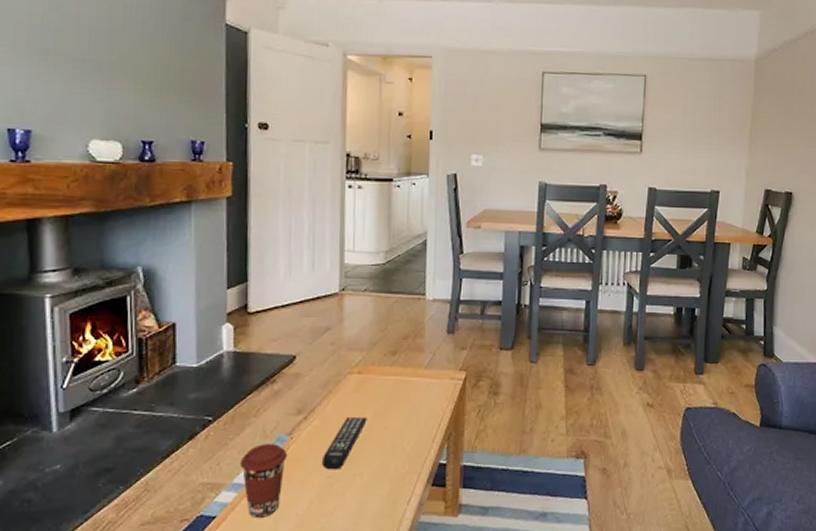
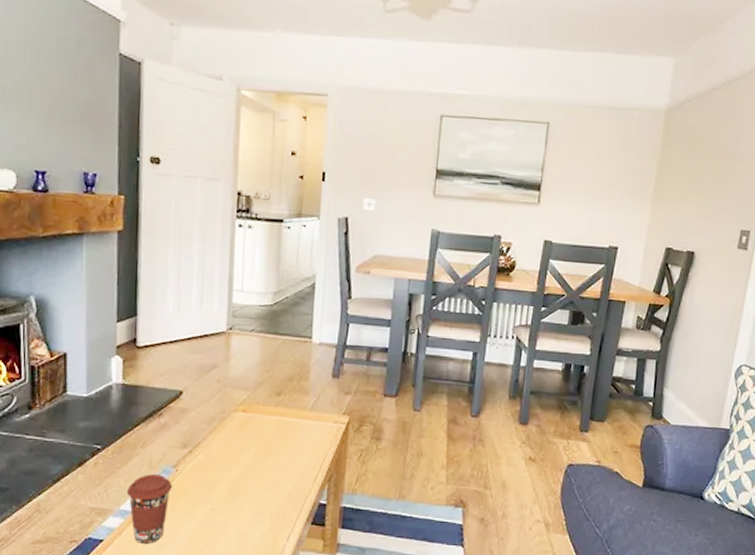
remote control: present [322,416,367,470] -> none [206,453,251,503]

